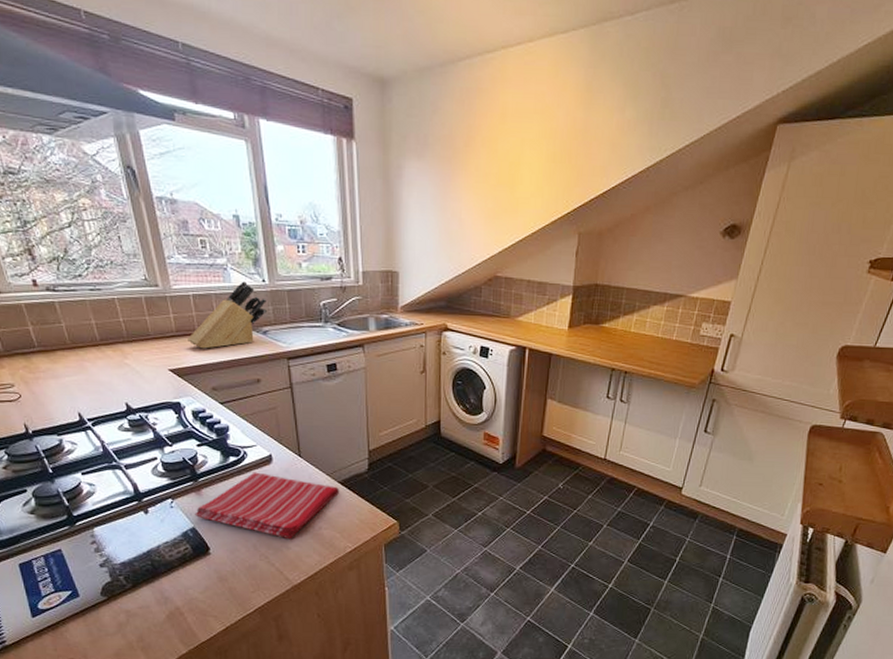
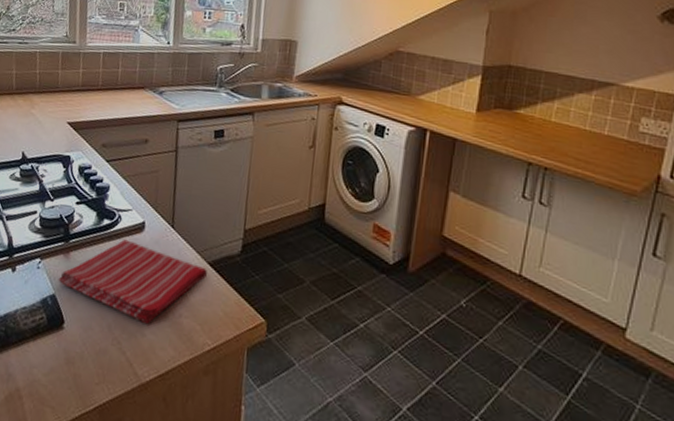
knife block: present [188,281,267,349] -> none [90,42,168,105]

